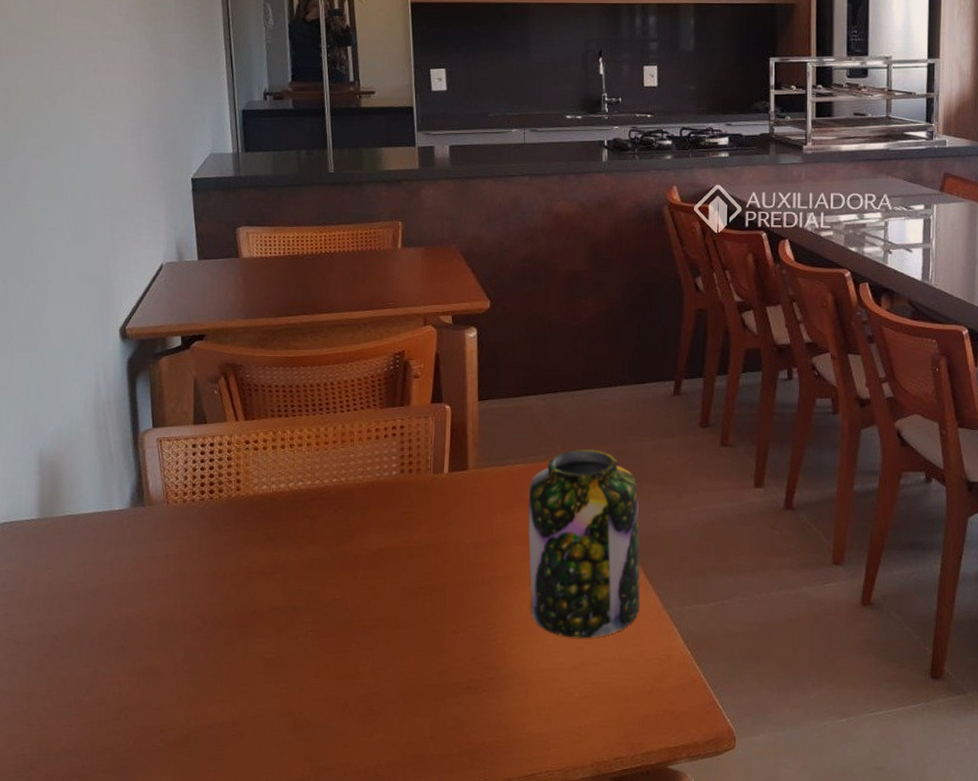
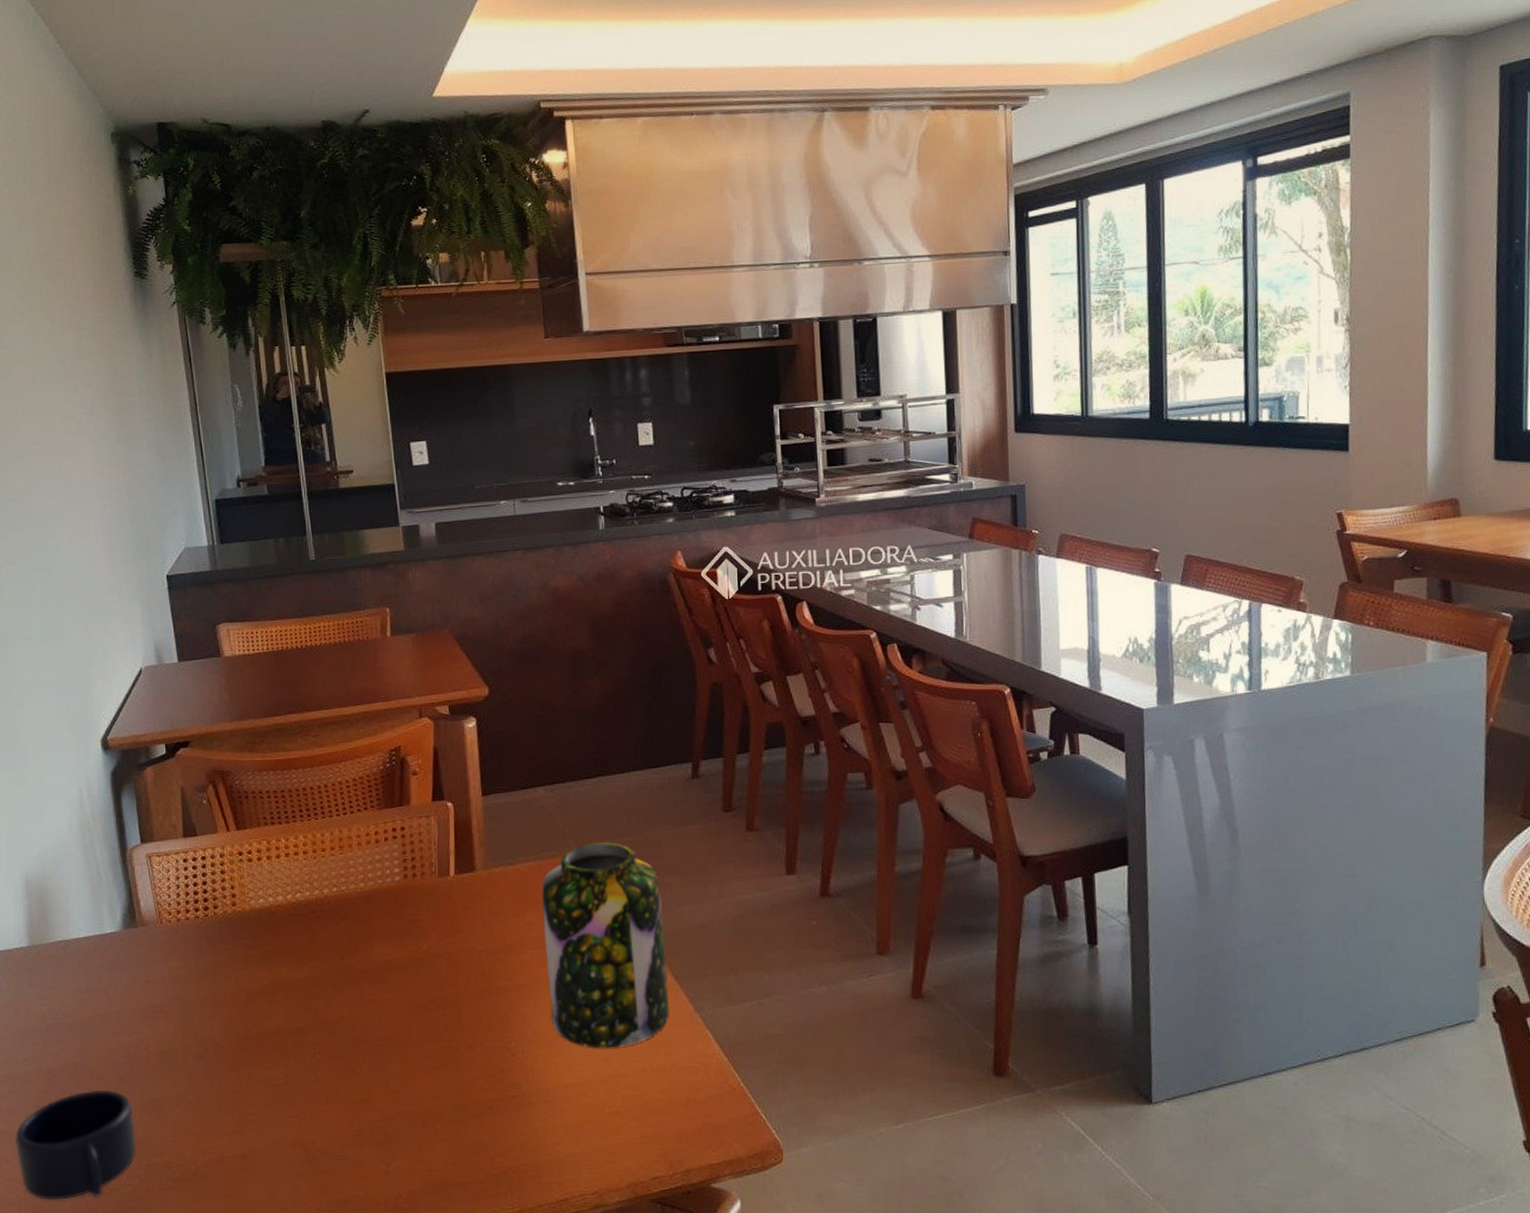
mug: none [15,656,133,757] -> present [14,1090,137,1200]

